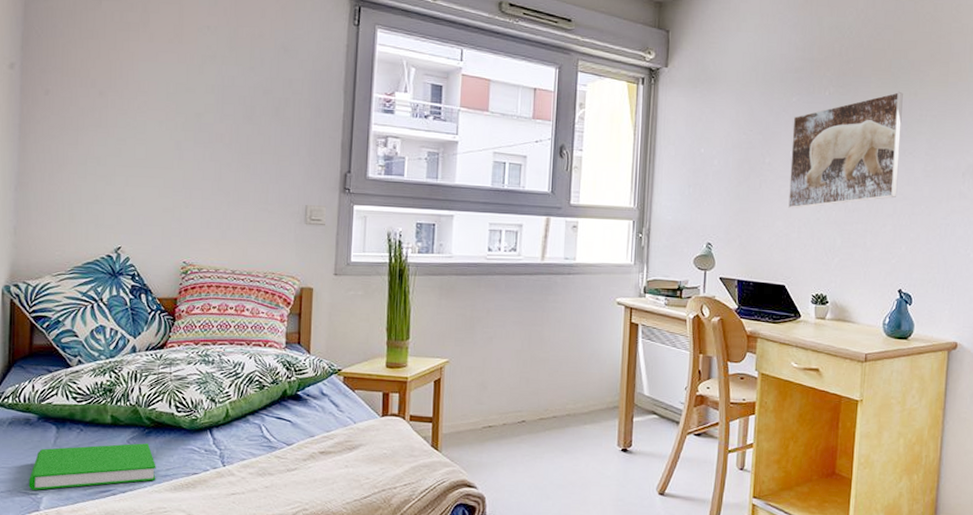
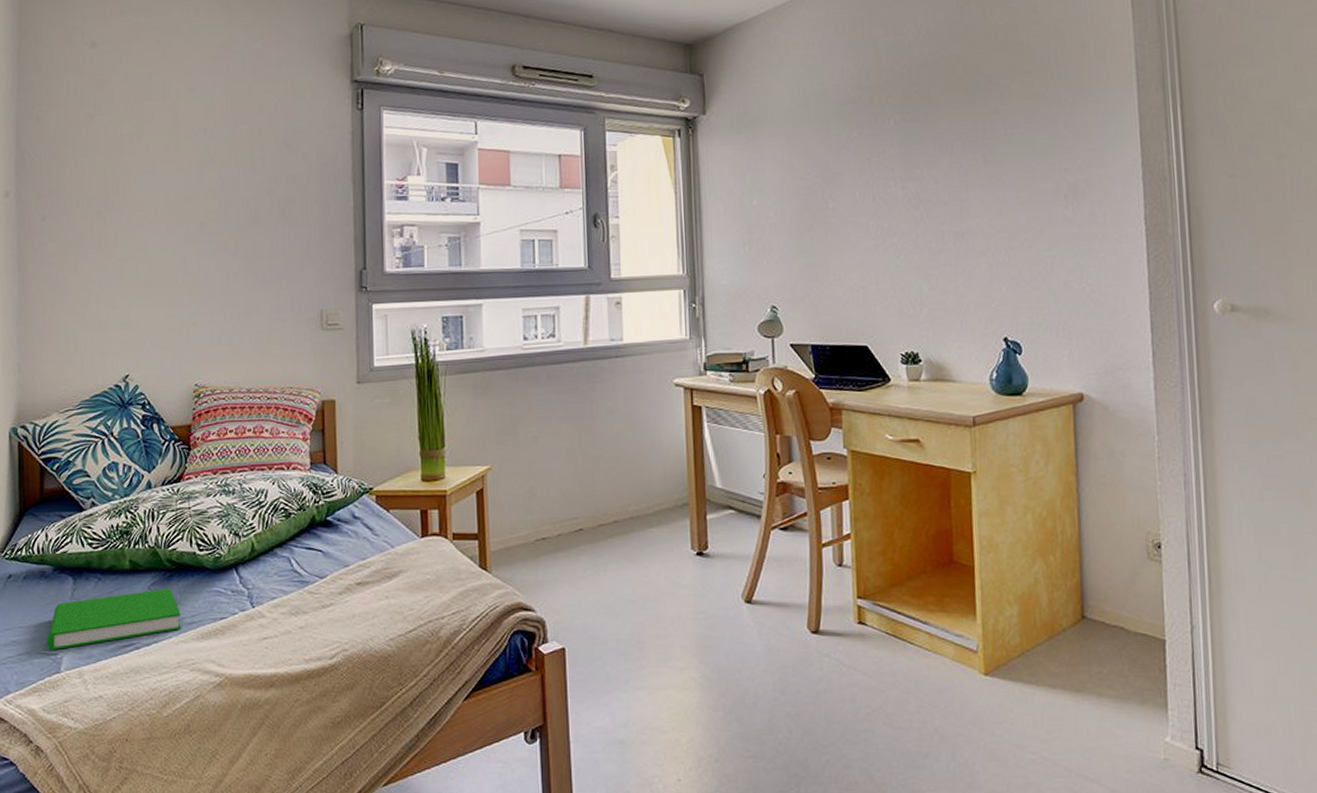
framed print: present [788,91,903,209] -> none [856,110,989,258]

